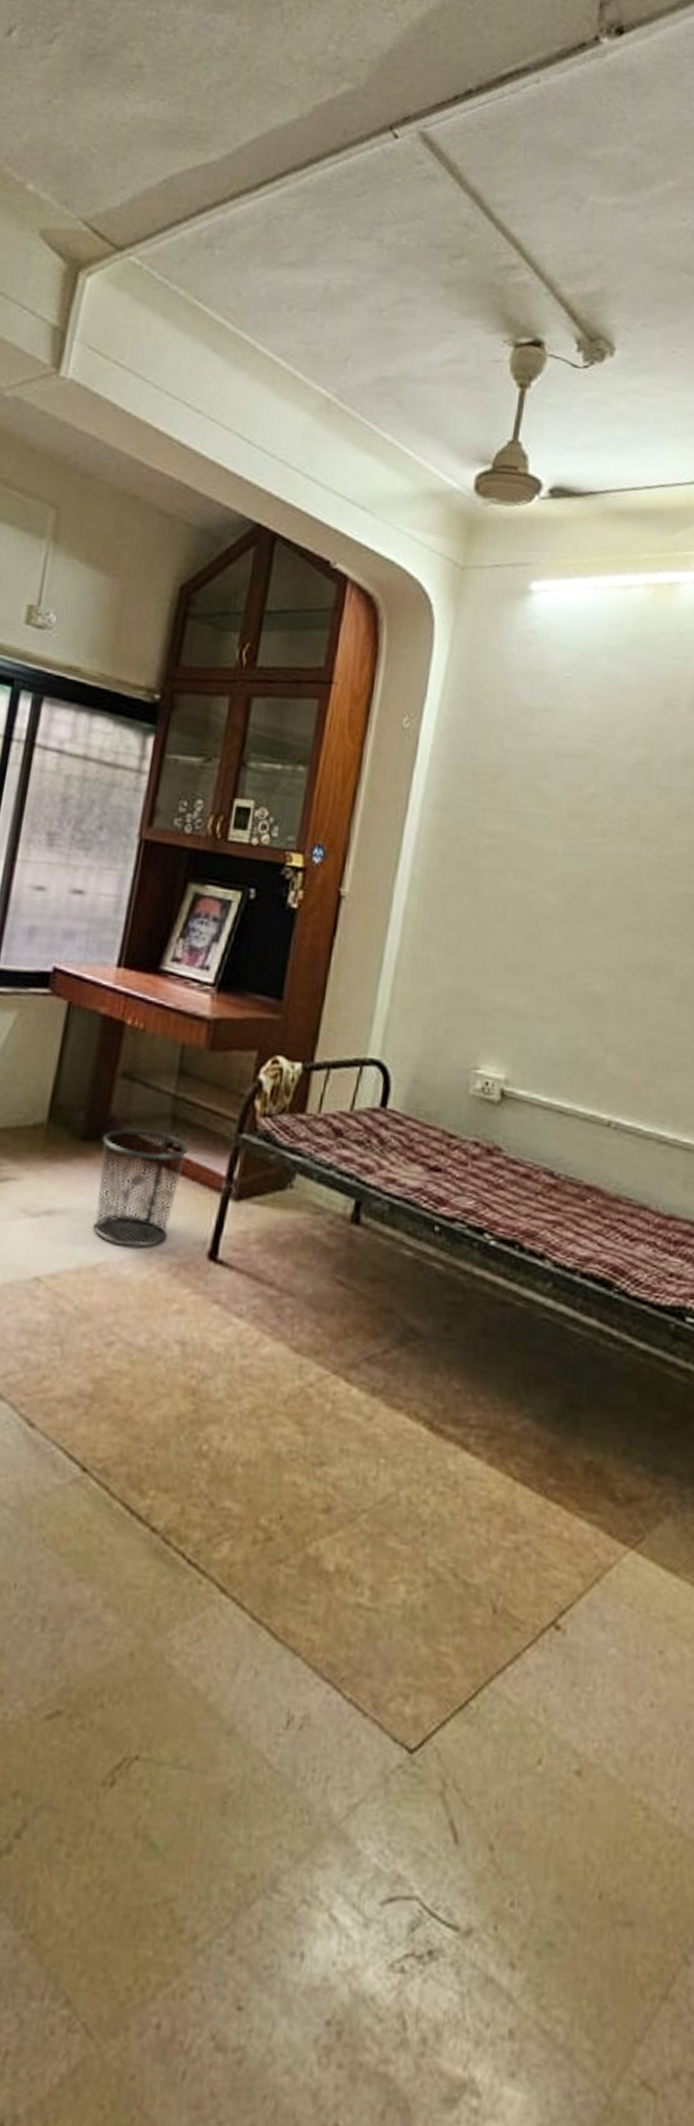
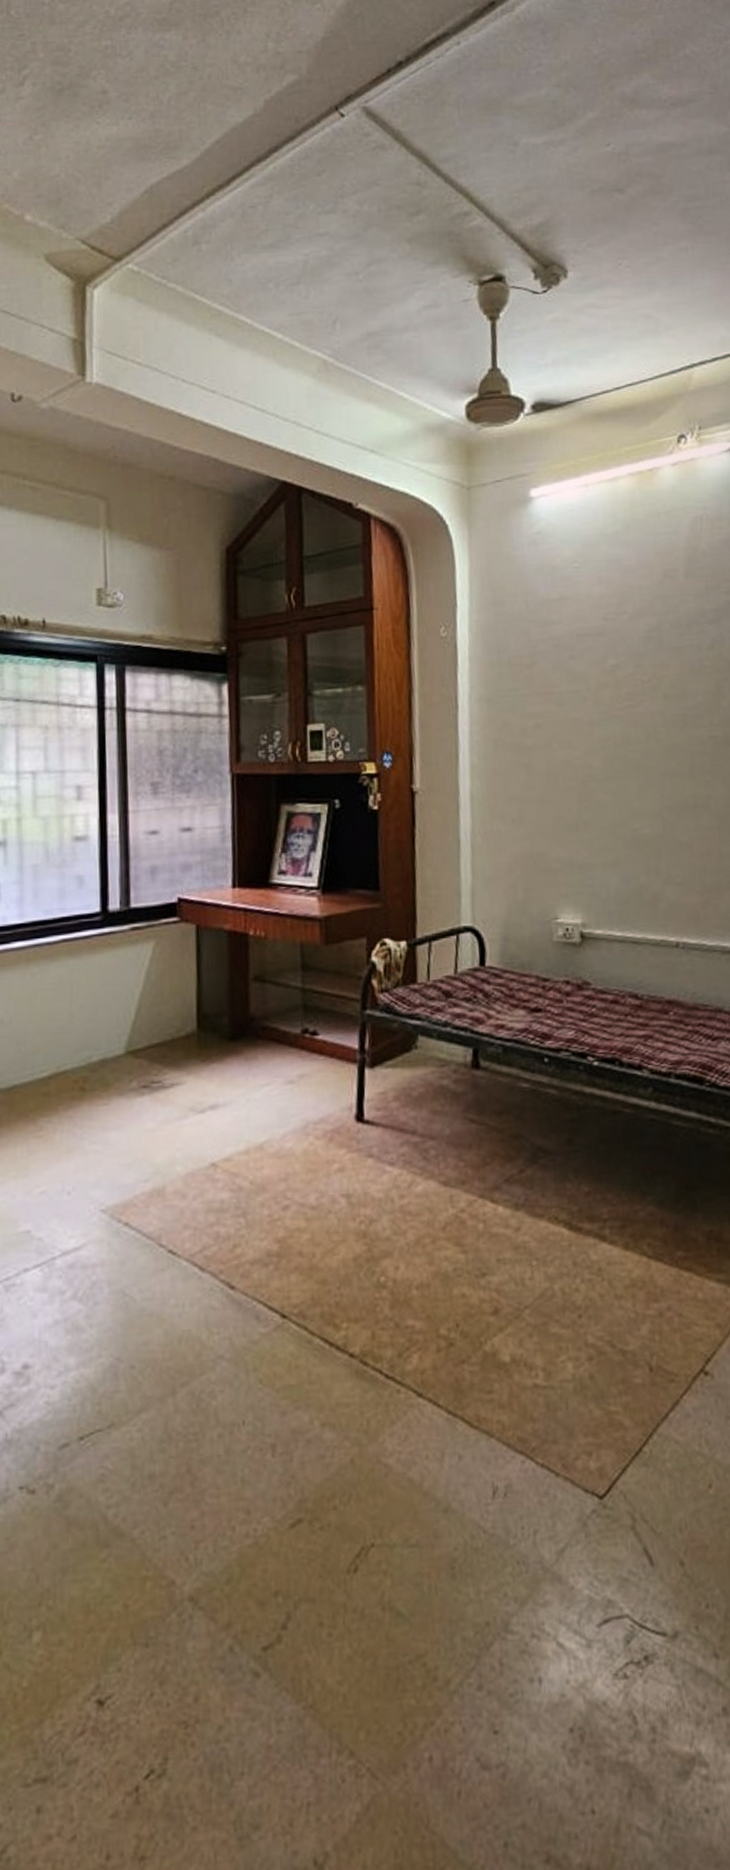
waste bin: present [93,1127,189,1248] -> none [246,1021,322,1123]

